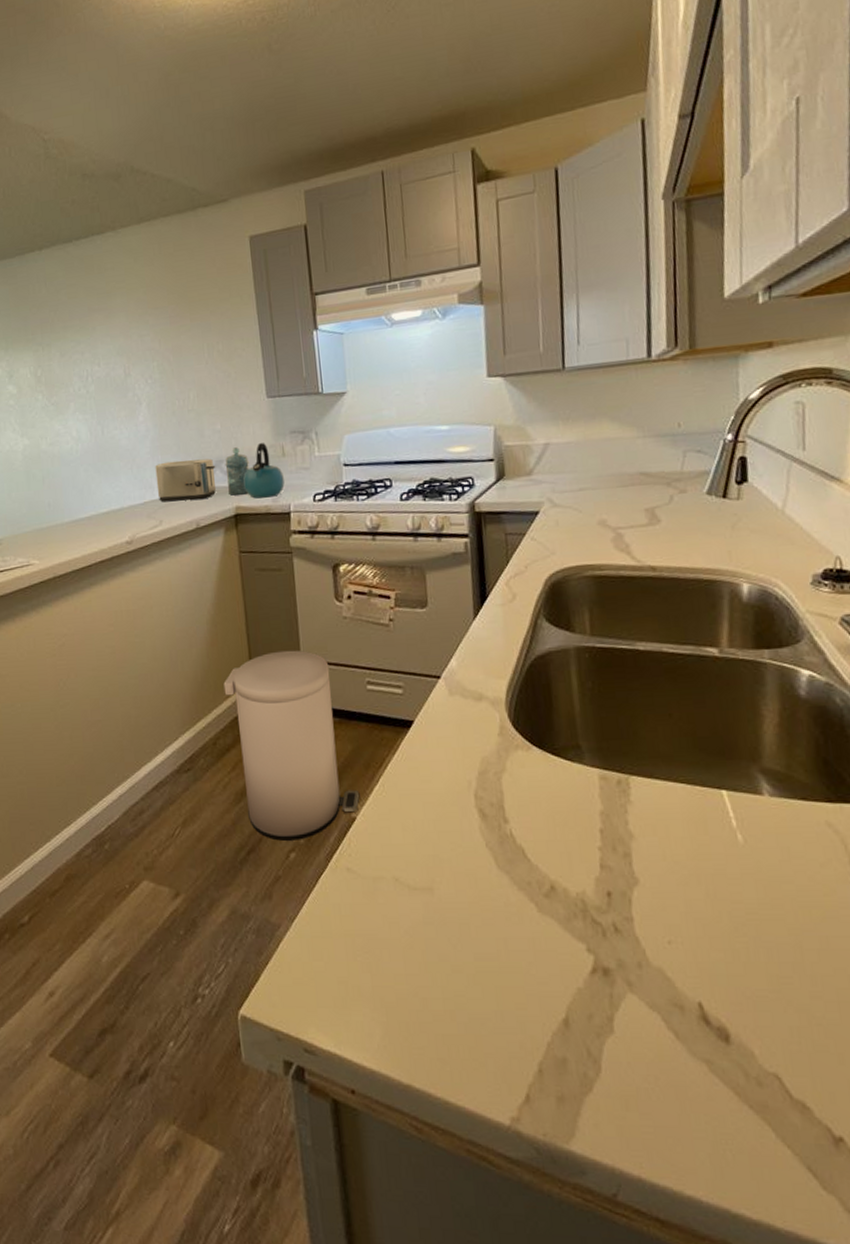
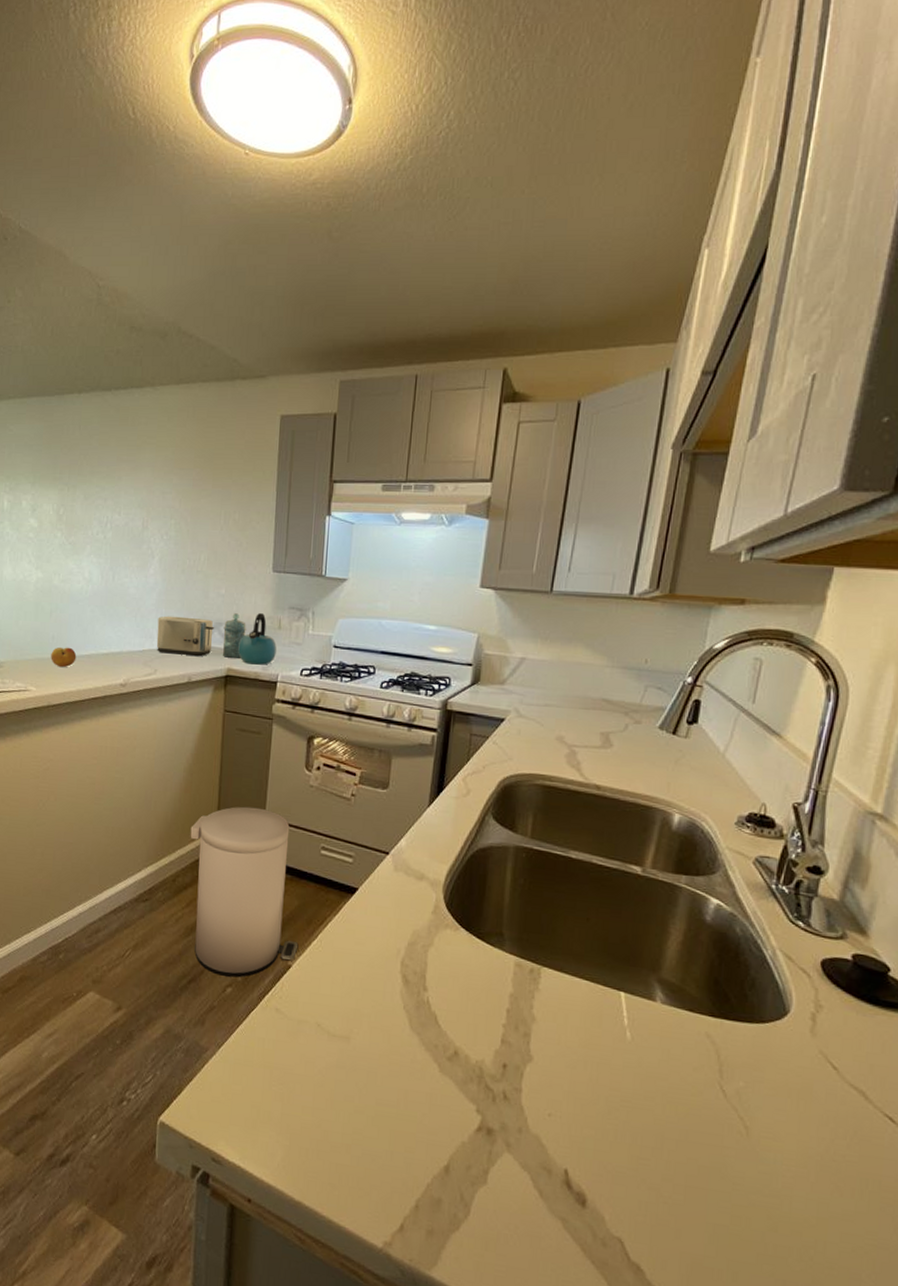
fruit: none [49,512,77,535] -> present [51,647,77,668]

